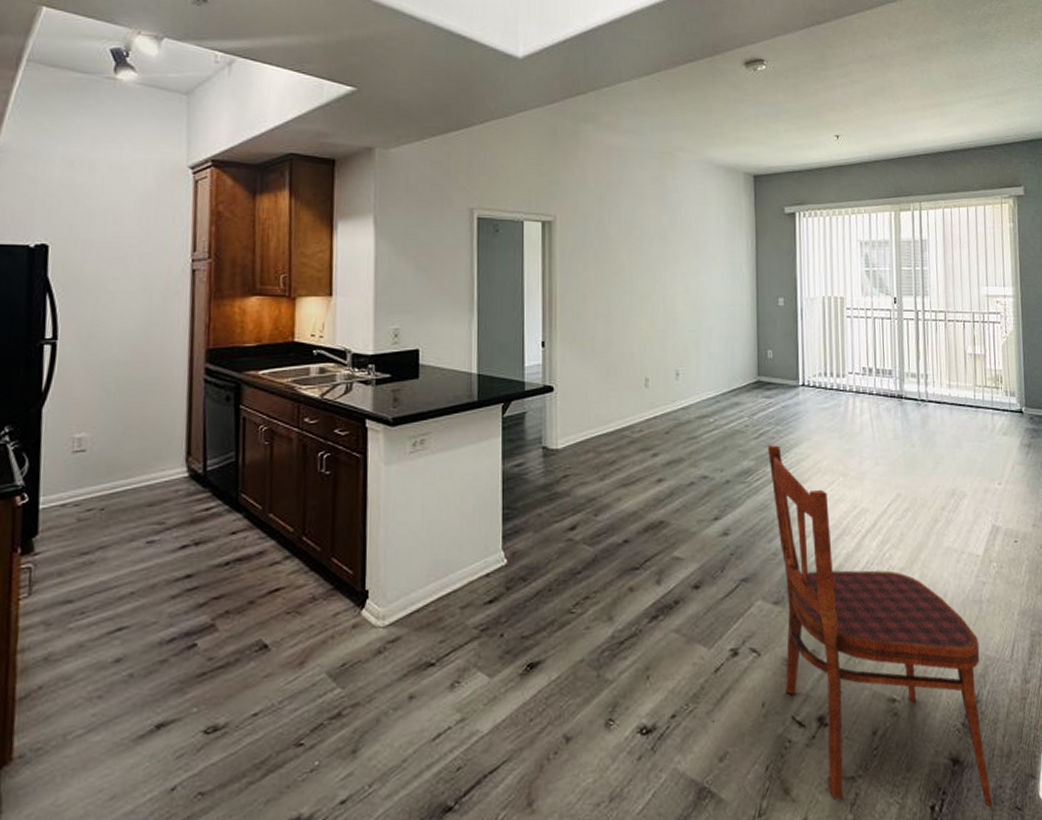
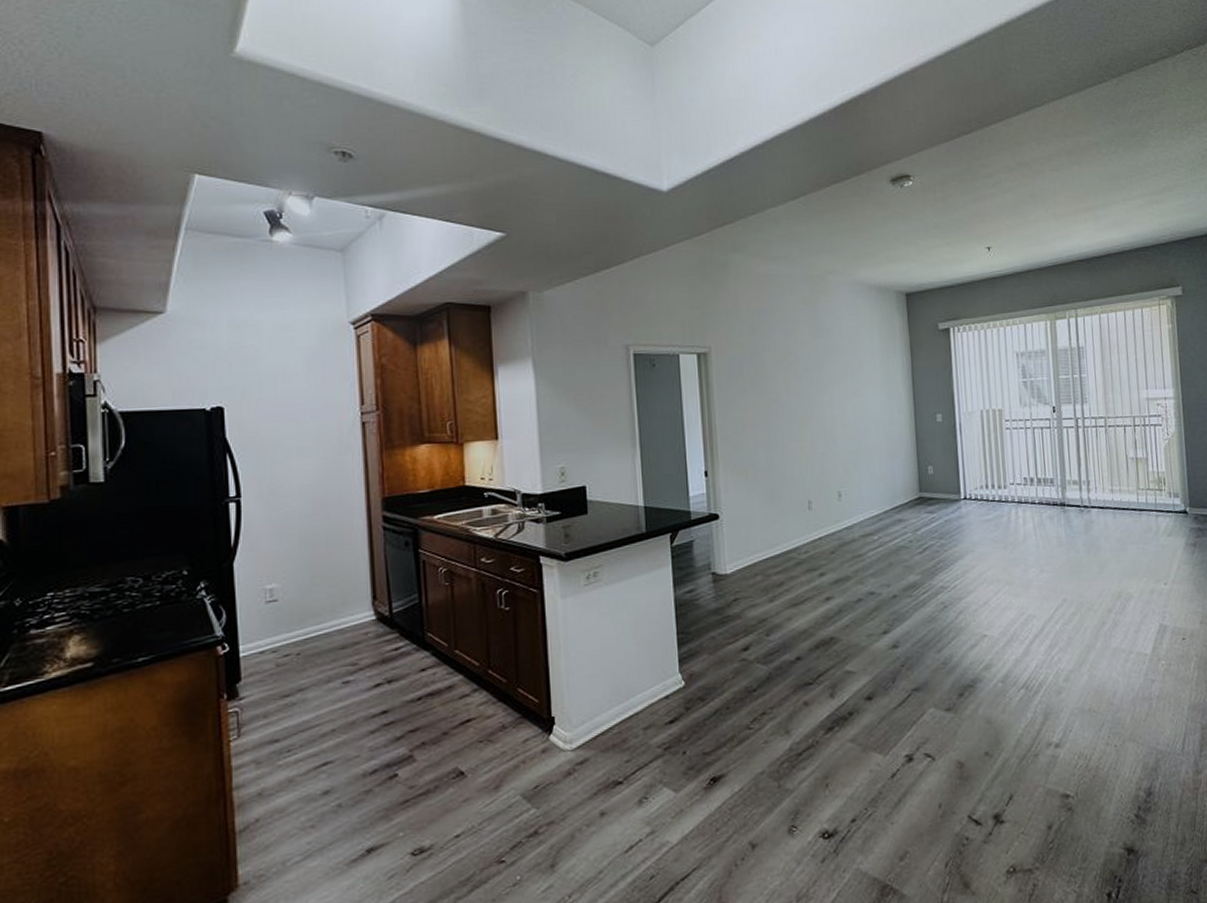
dining chair: present [768,445,993,808] -> none [933,558,1169,893]

